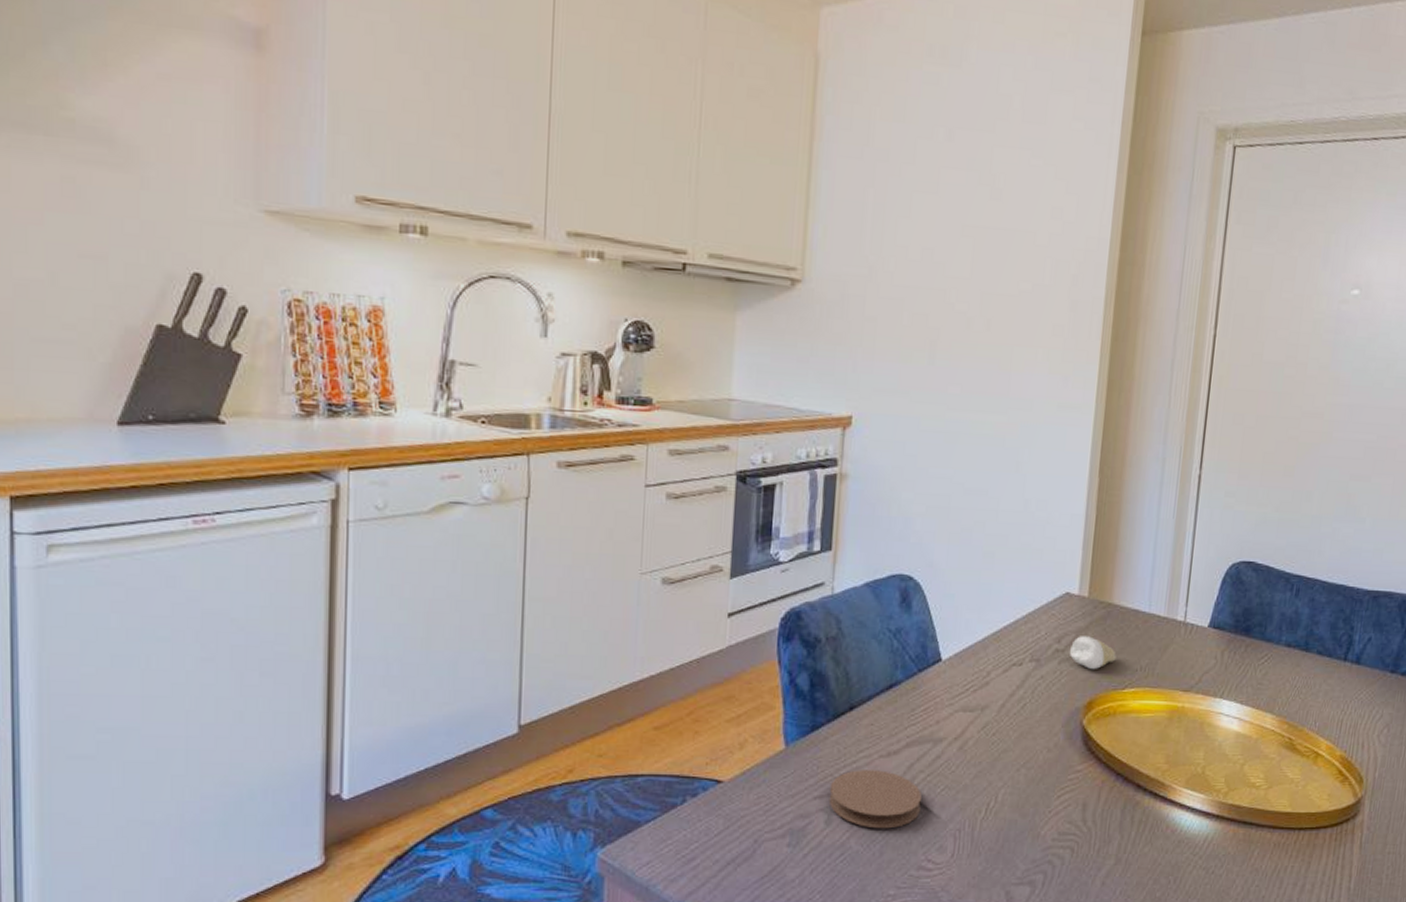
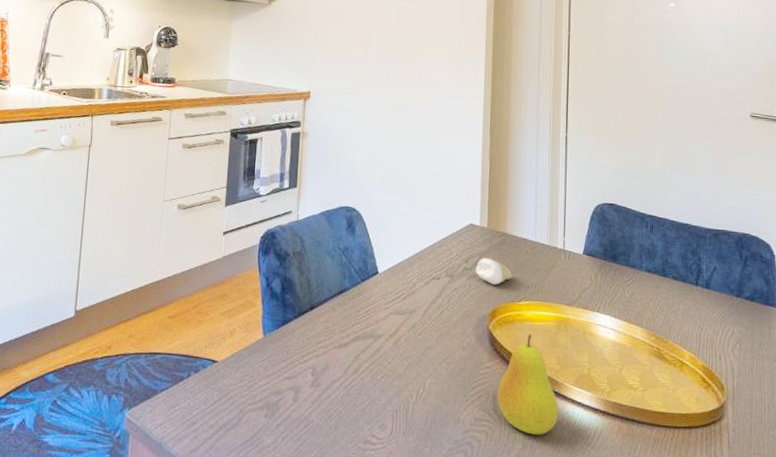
coaster: present [828,770,922,829] -> none [295,357,366,407]
fruit: none [1087,728,1163,847] -> present [497,334,558,435]

